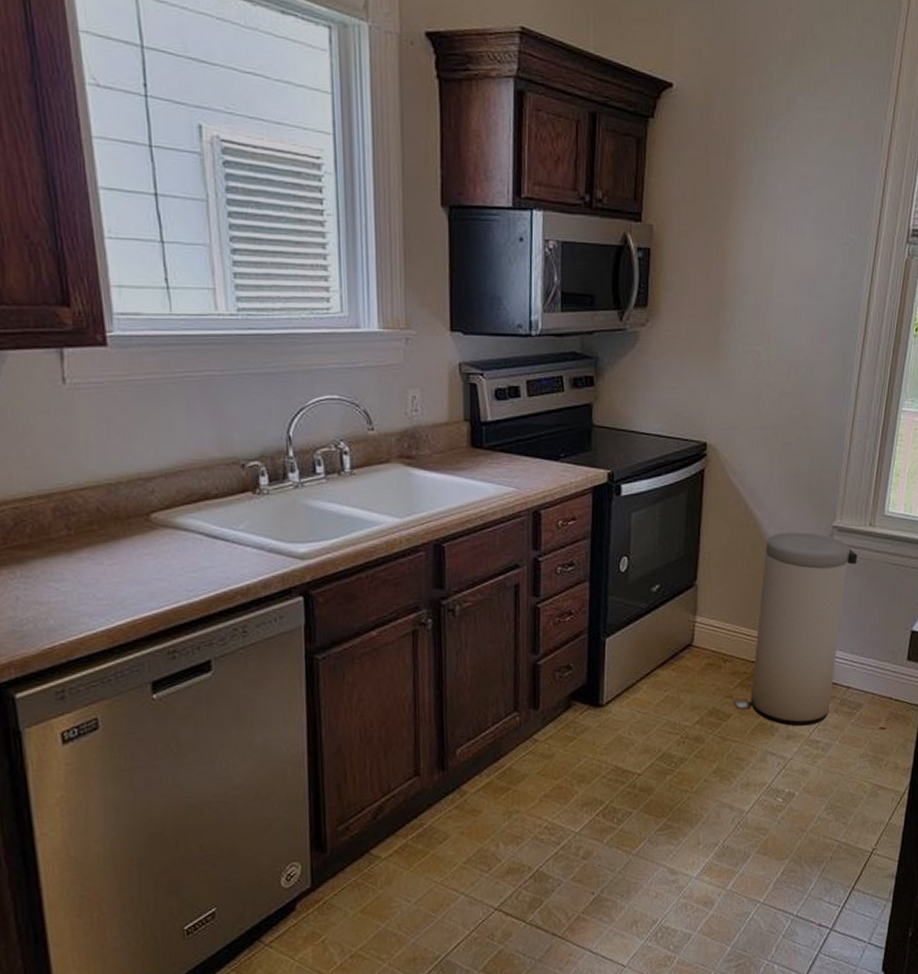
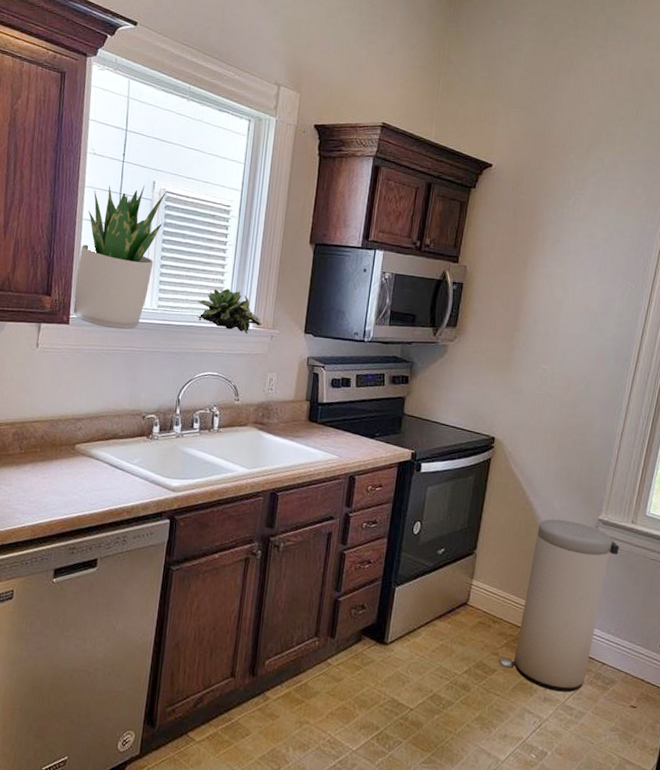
planter: none [103,131,223,347] -> present [73,184,167,330]
succulent plant: none [293,277,391,338] -> present [196,288,262,334]

